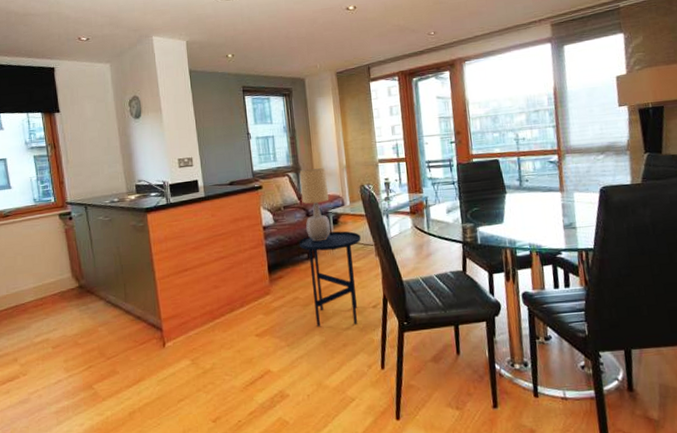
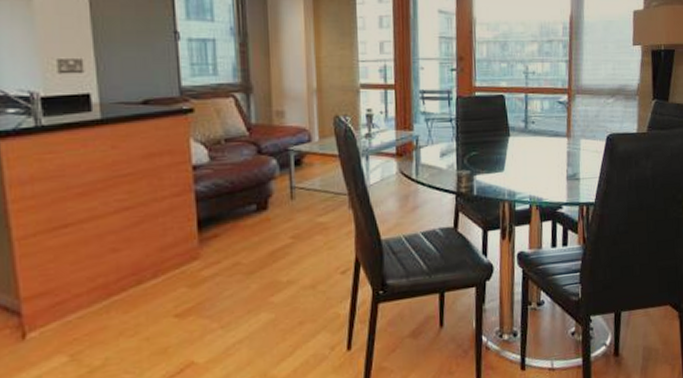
side table: present [298,231,361,327] -> none [244,175,331,301]
table lamp: present [300,168,331,242] -> none [251,90,291,189]

